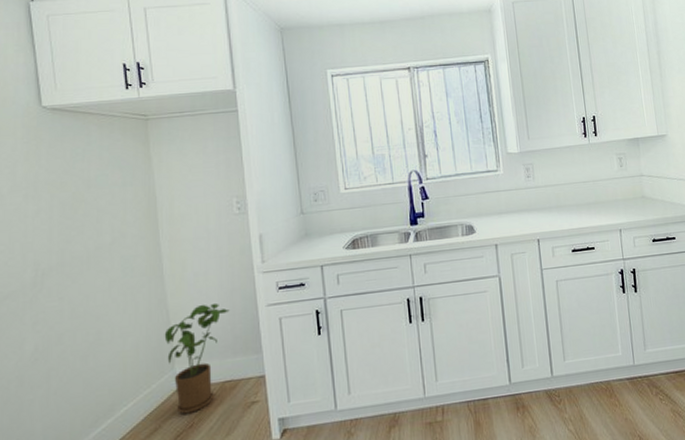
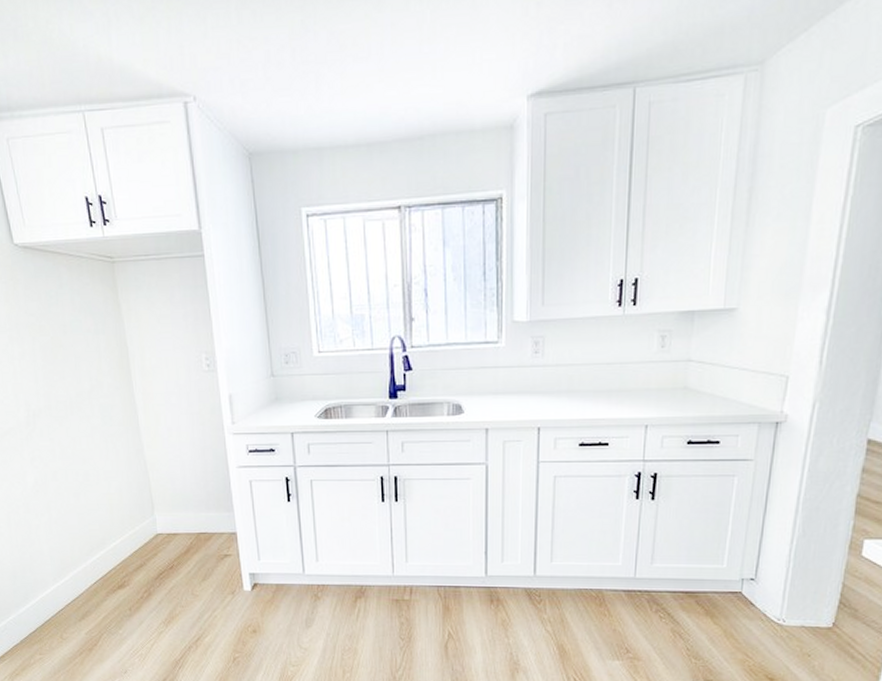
house plant: present [164,303,230,414] -> none [143,458,202,556]

